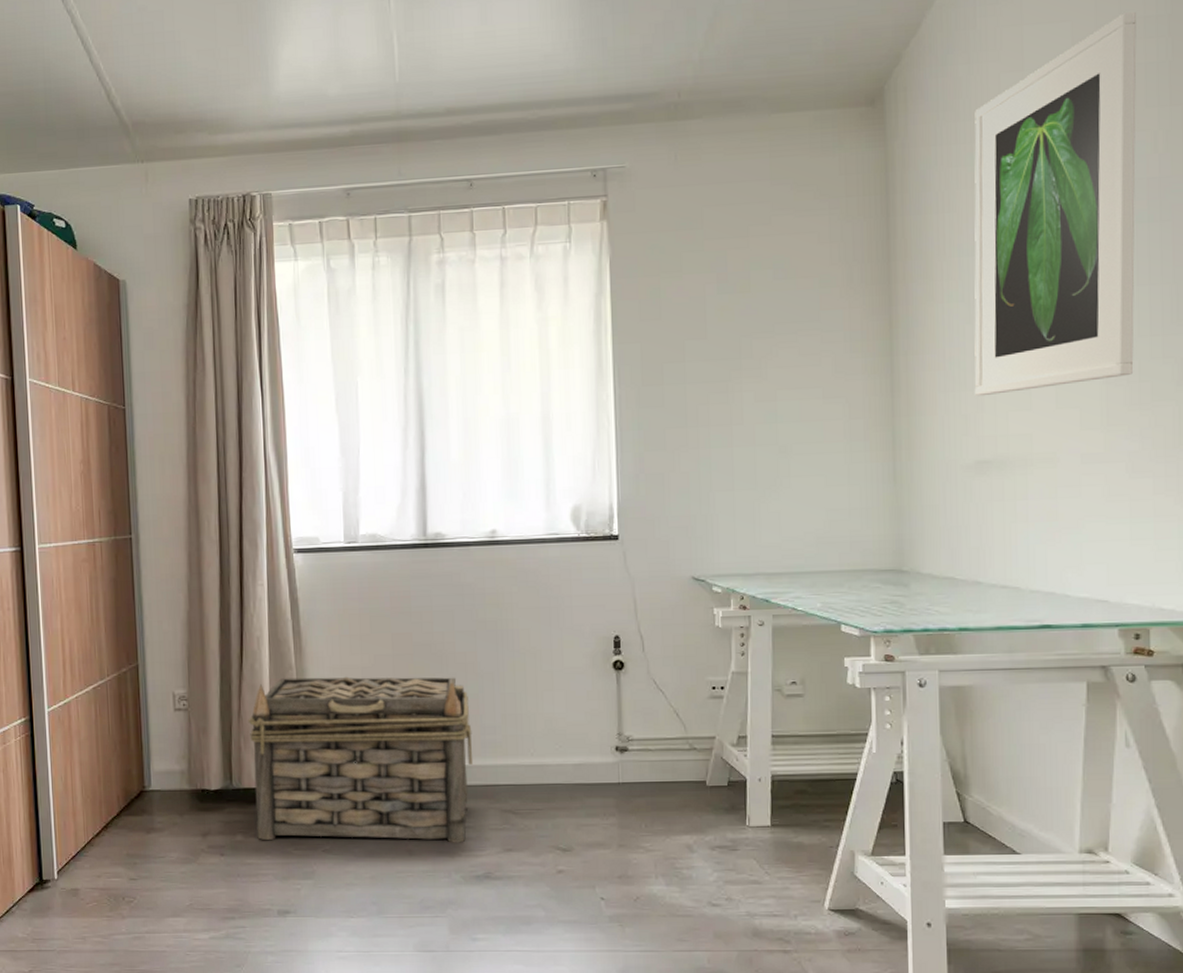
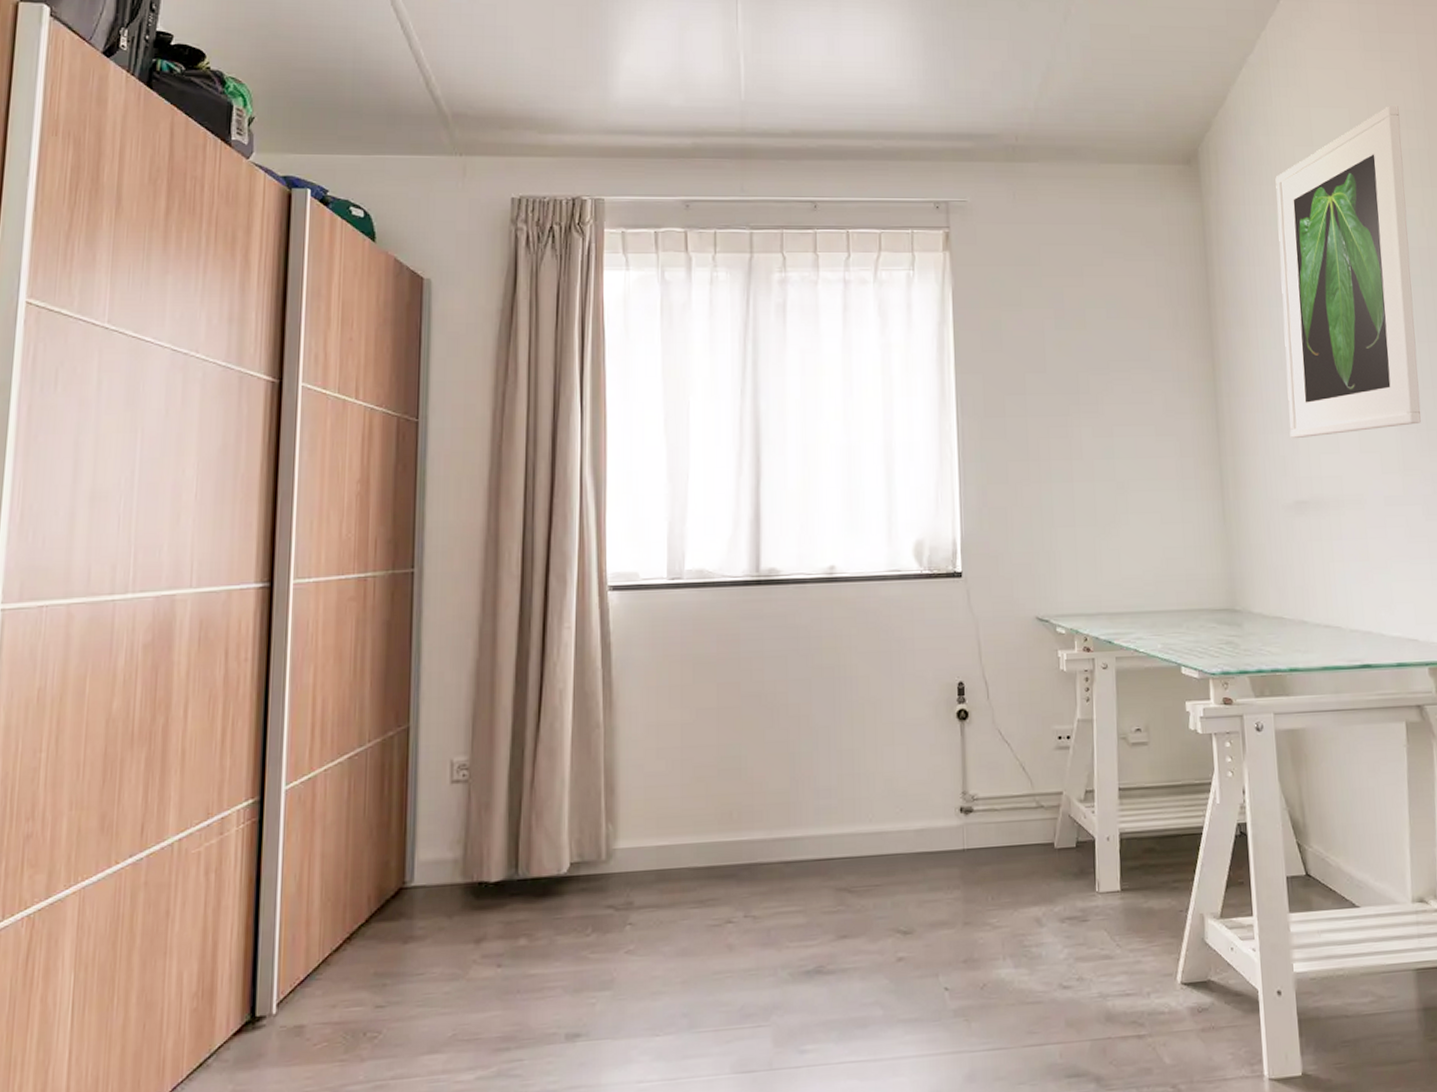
basket: present [248,676,474,843] -> none [542,732,805,943]

